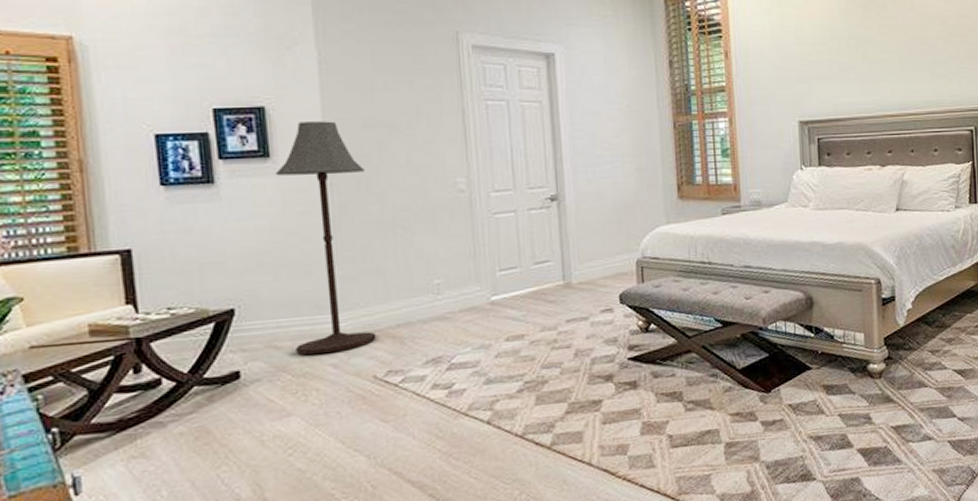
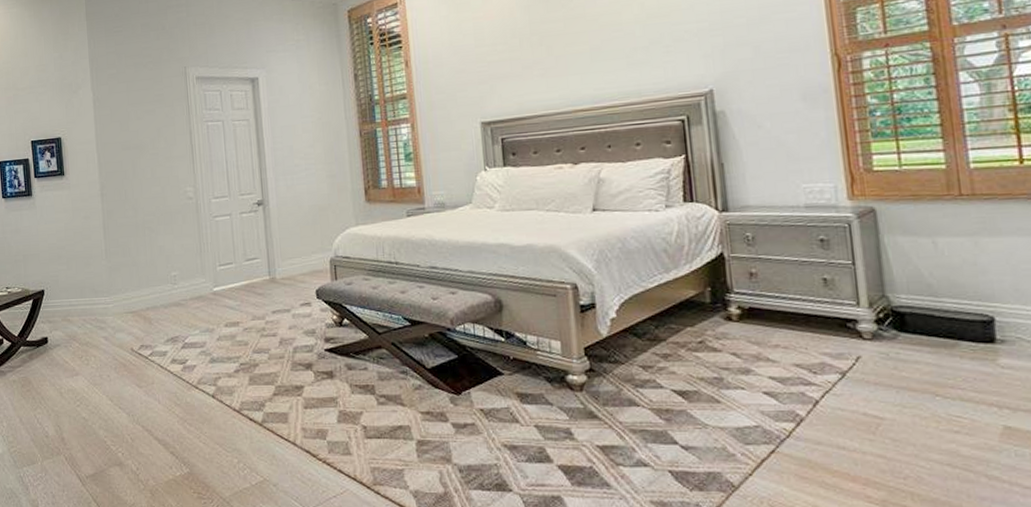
floor lamp: present [276,121,377,356] -> none [68,145,133,329]

